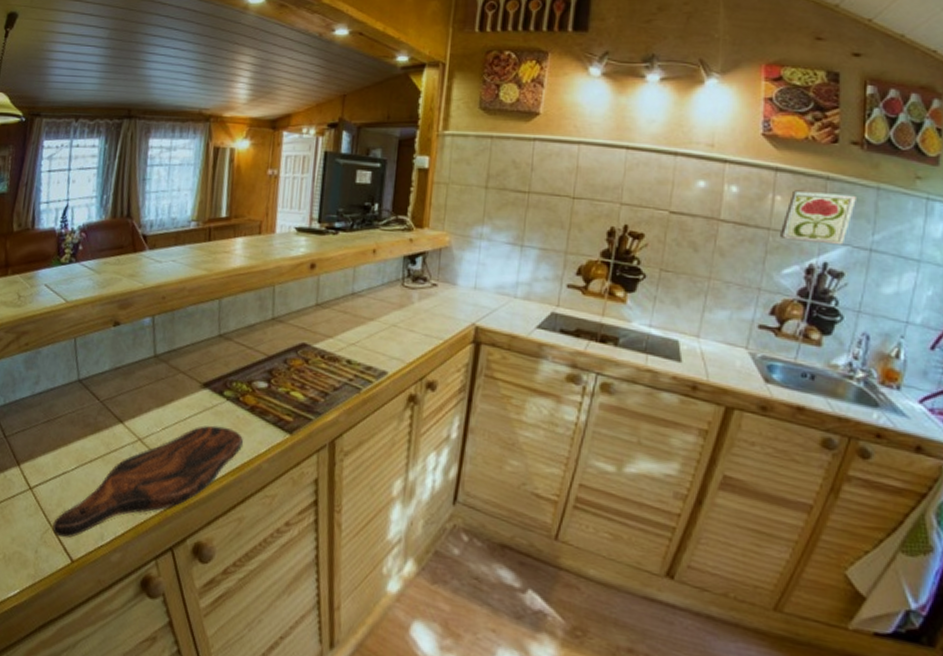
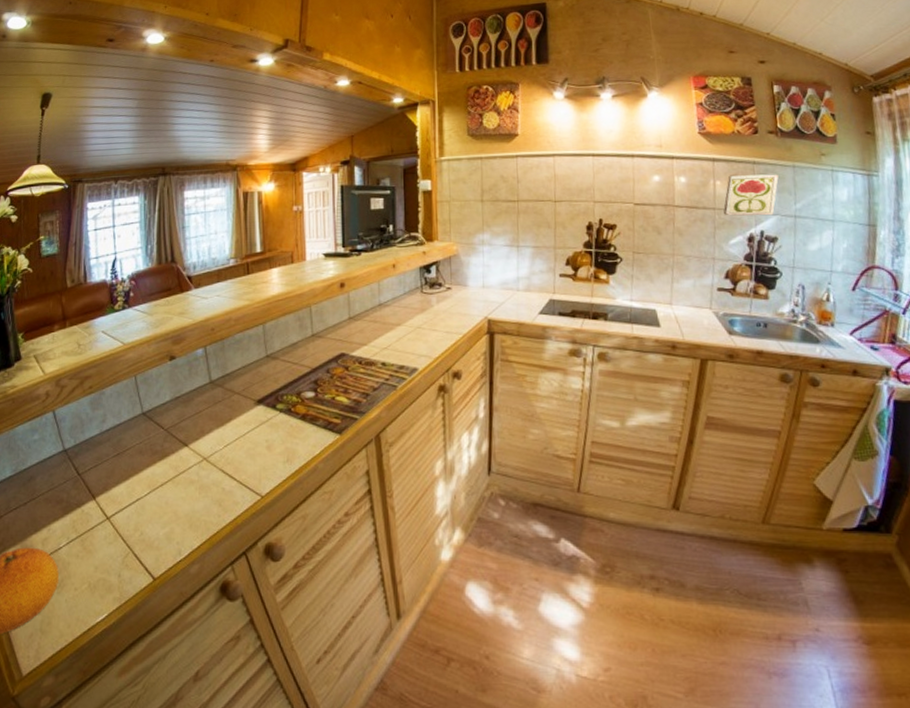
cutting board: present [52,425,243,538] -> none [132,436,298,559]

